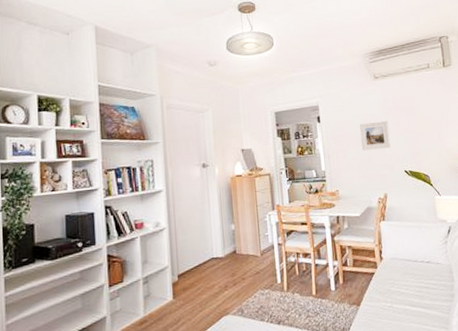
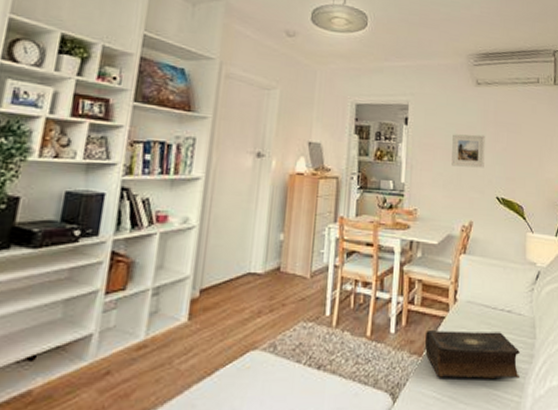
book: none [360,279,445,321] -> present [425,329,521,379]

